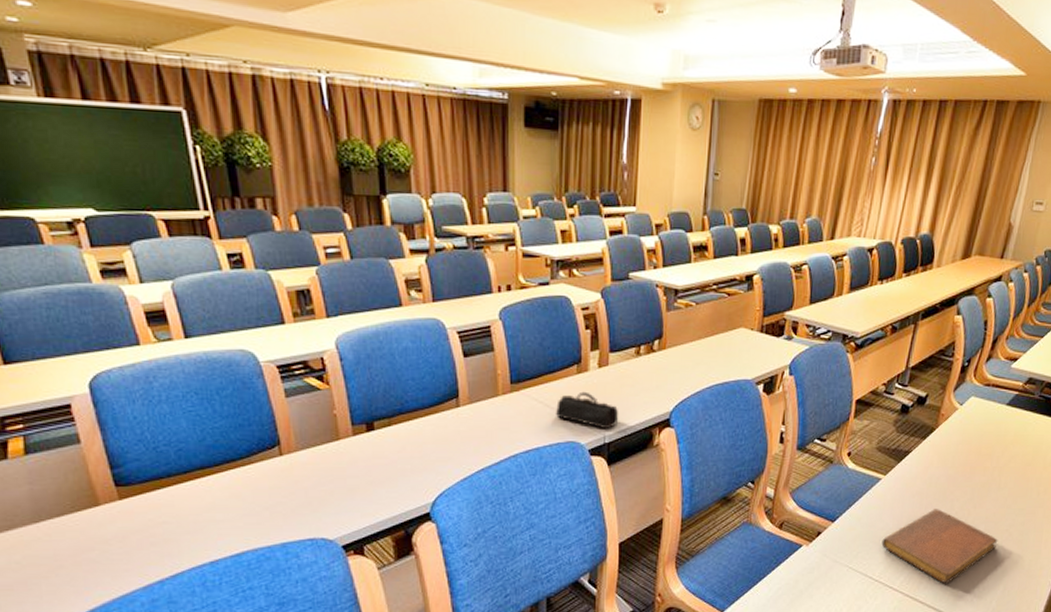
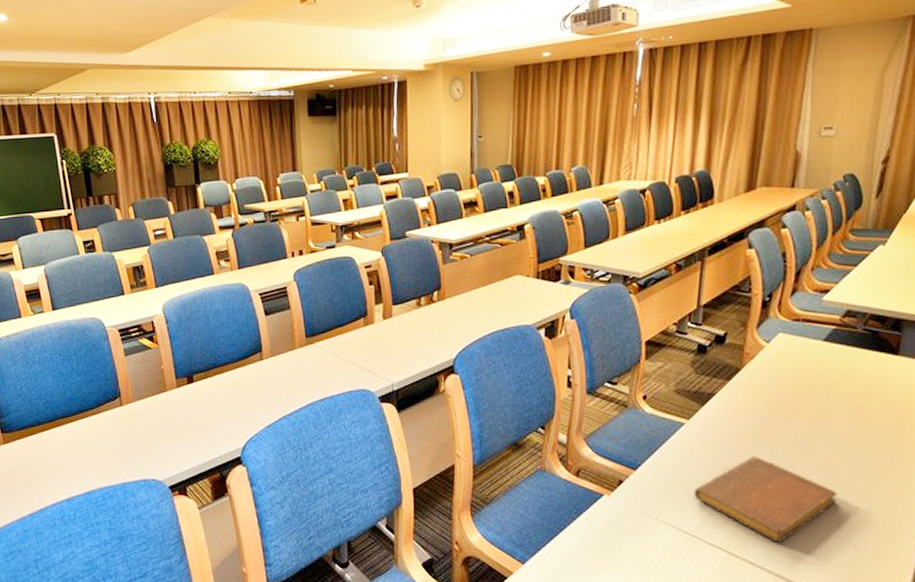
pencil case: present [556,391,619,430] -> none [347,342,405,378]

